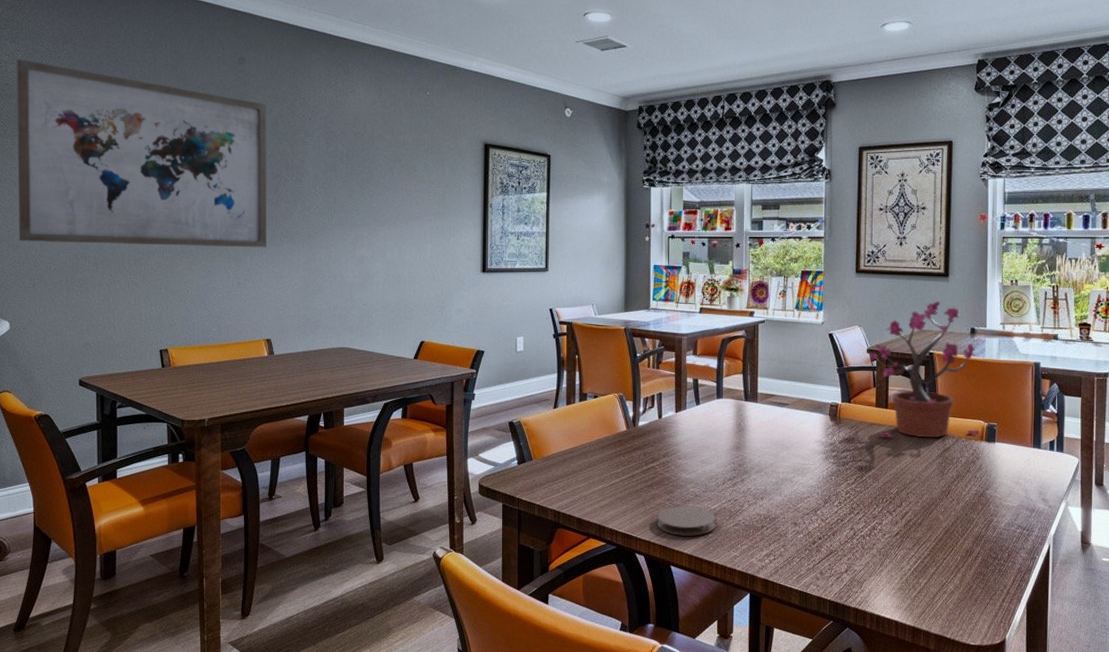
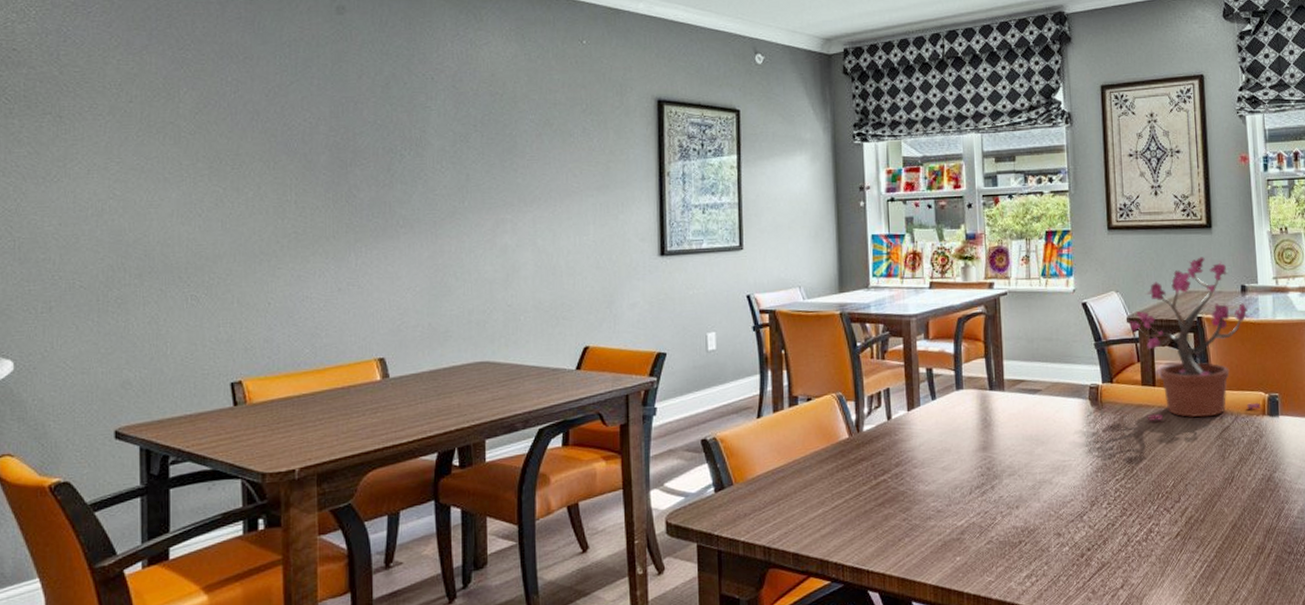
wall art: present [16,59,267,248] -> none [28,17,377,253]
coaster: present [657,506,716,536] -> none [892,524,964,563]

